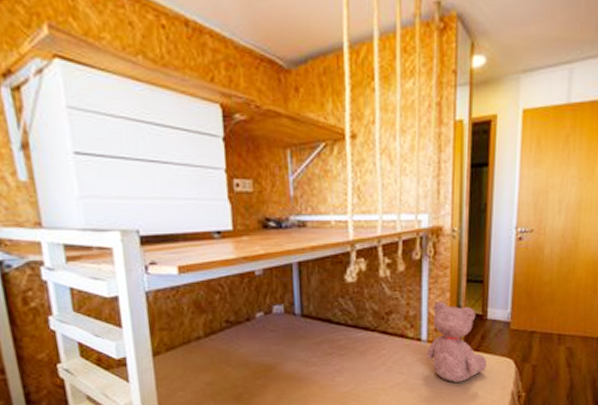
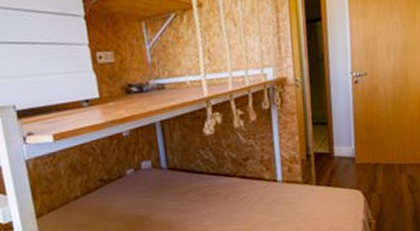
teddy bear: present [427,300,487,382] -> none [283,143,338,217]

